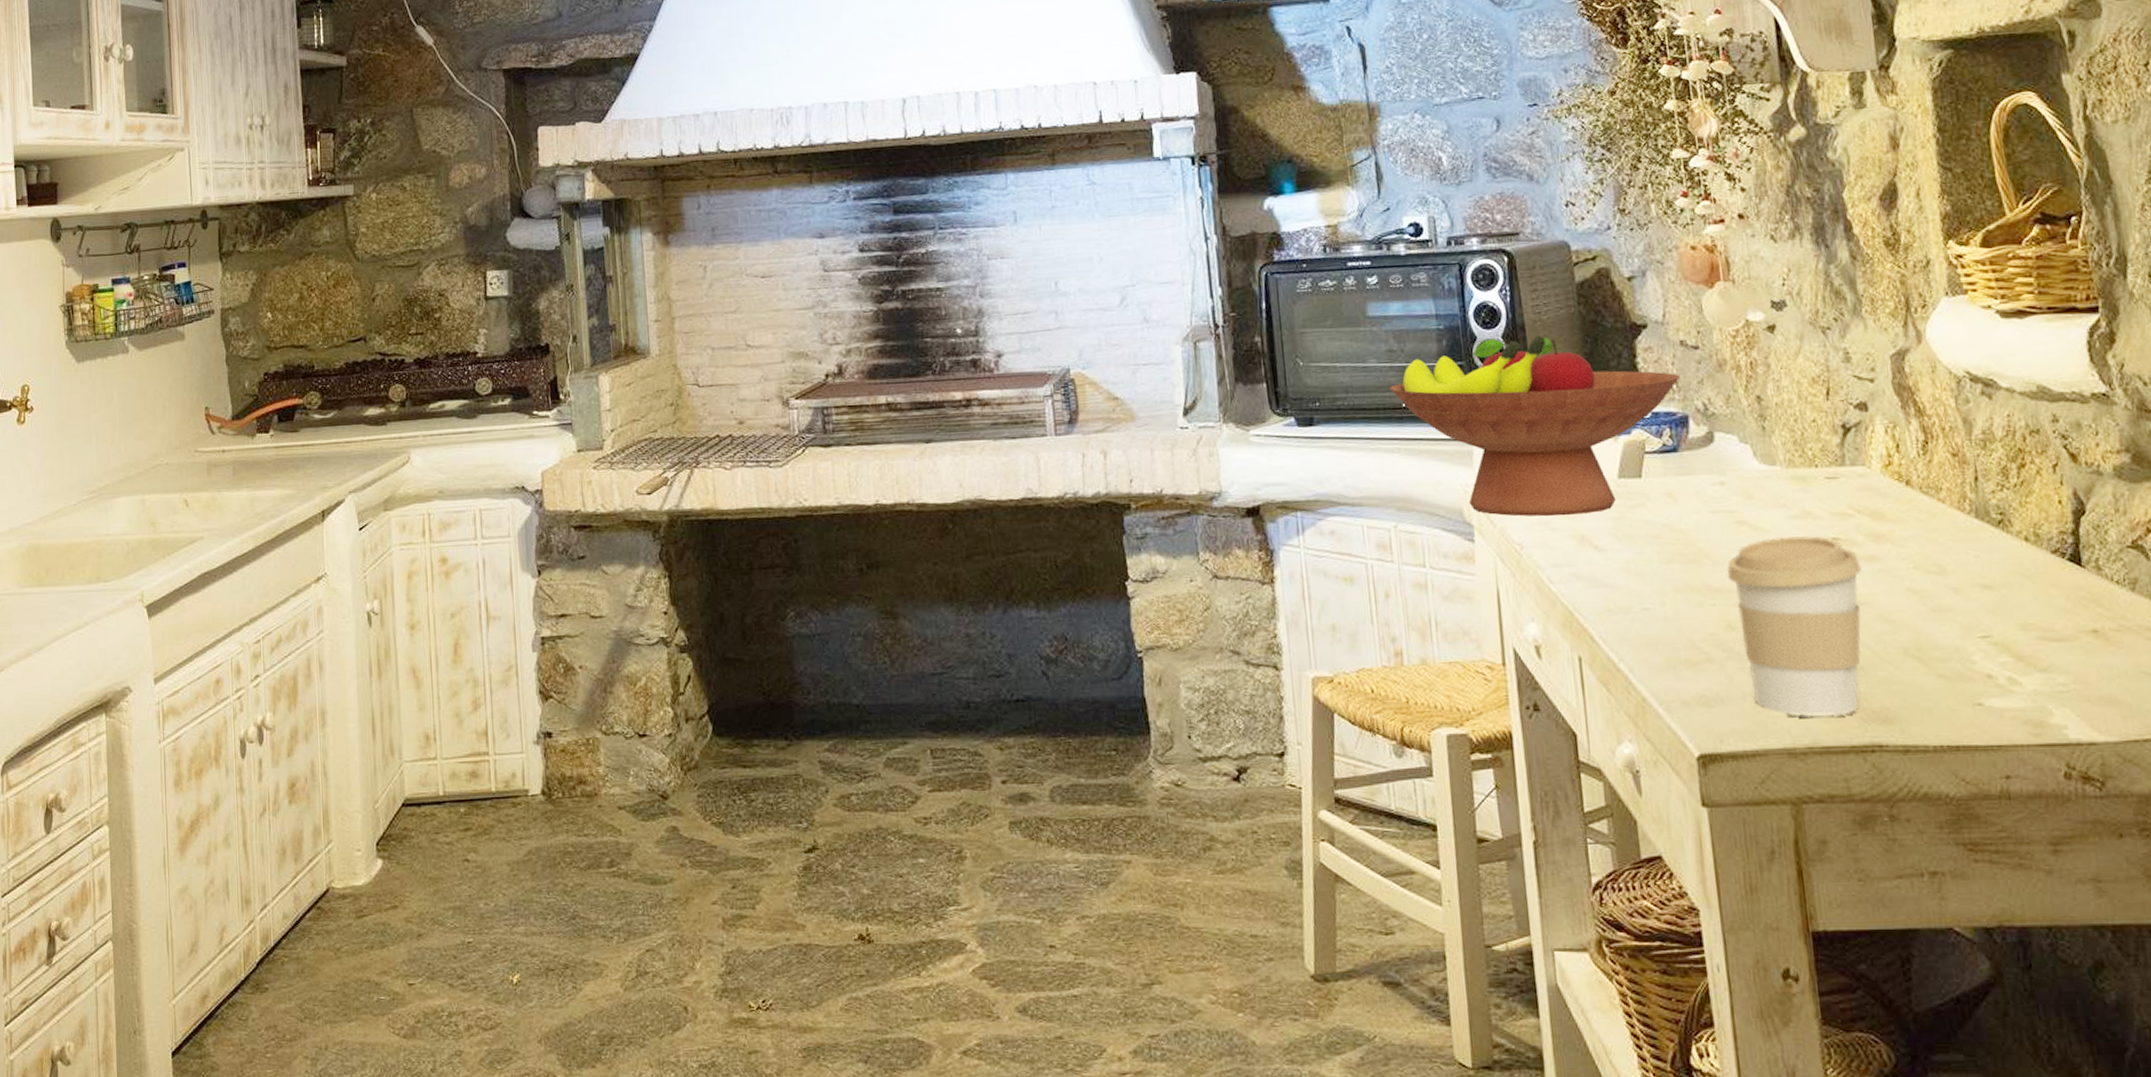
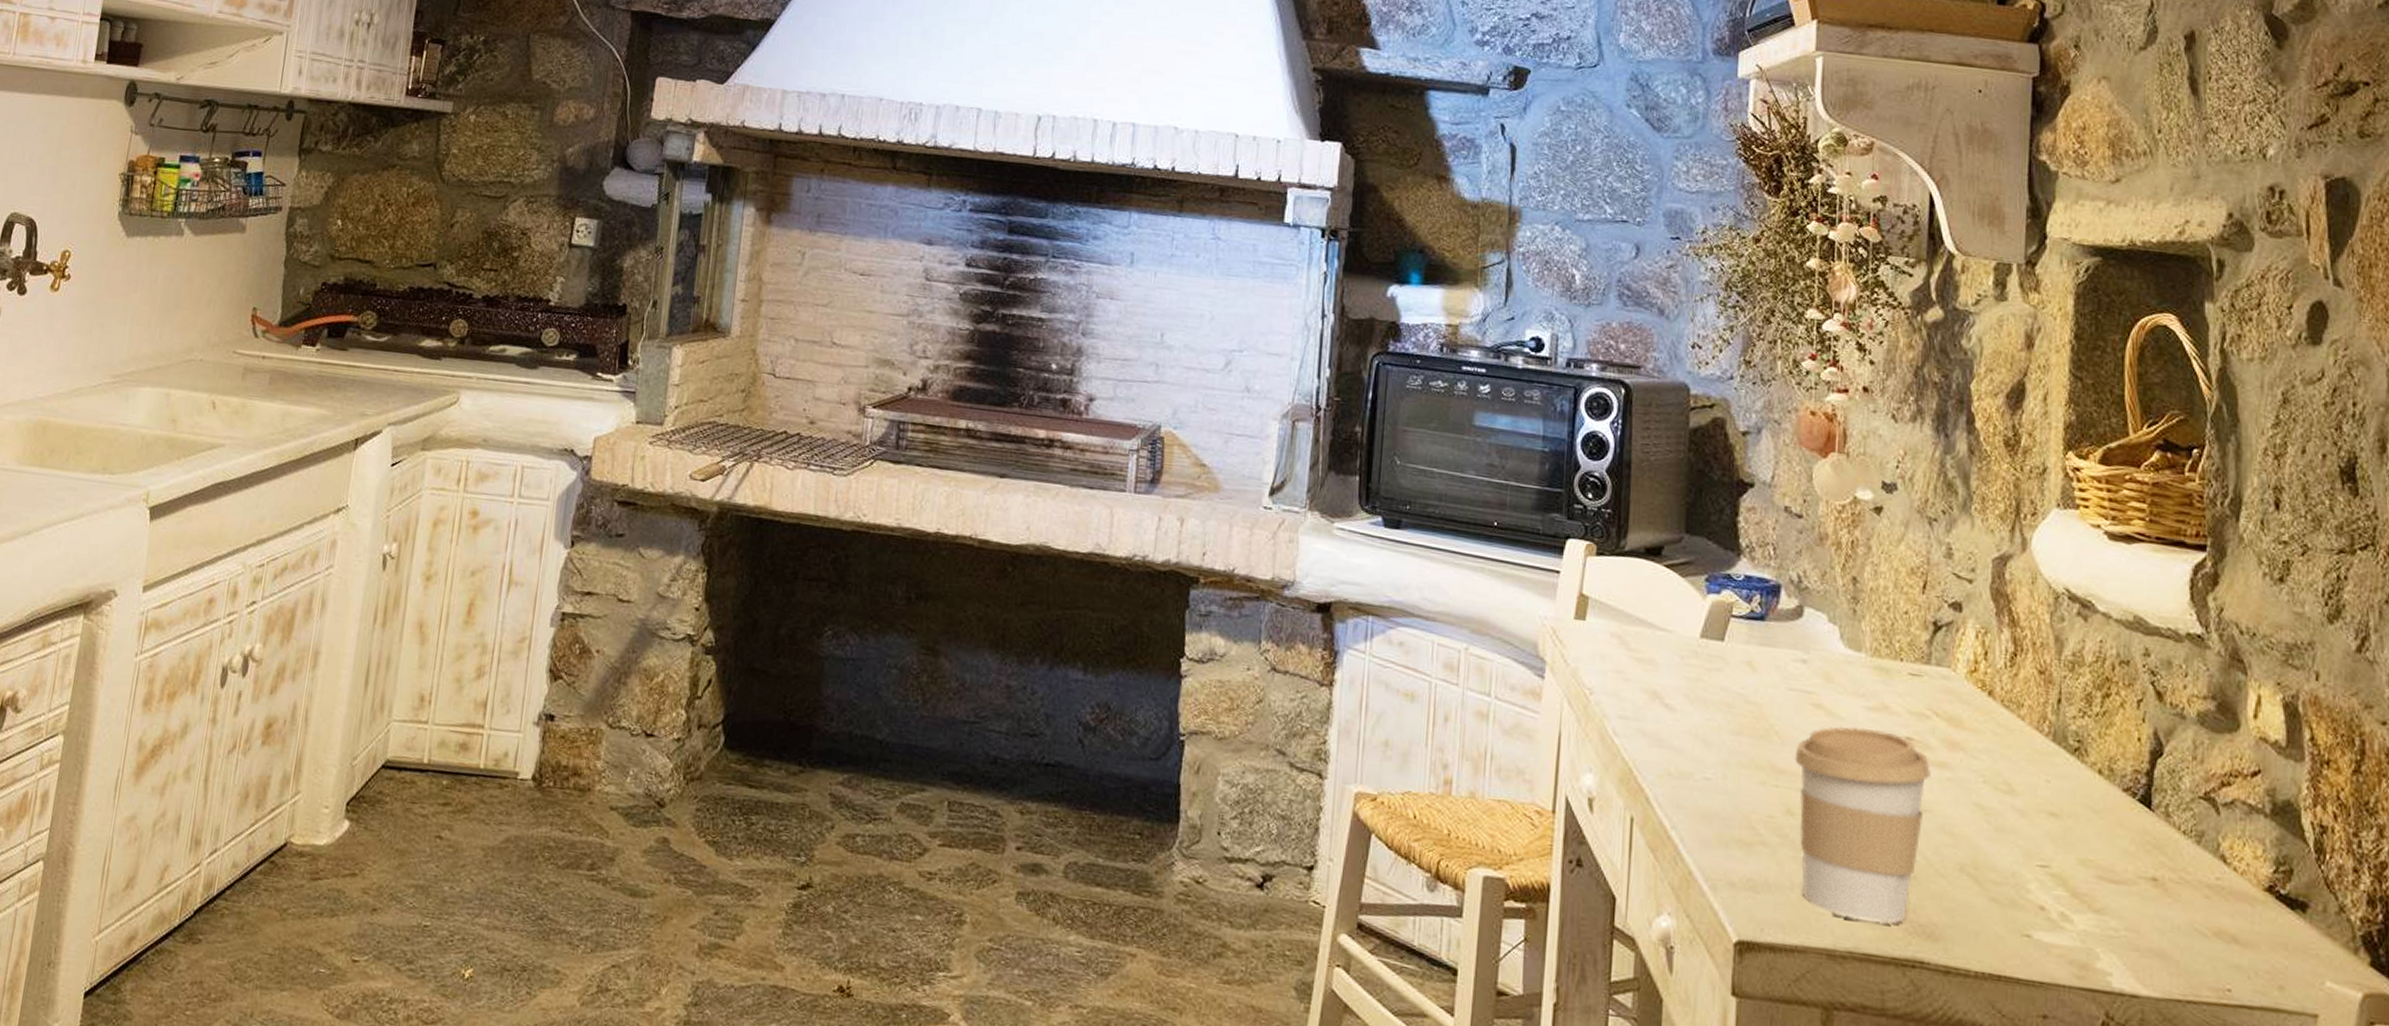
fruit bowl: present [1390,336,1680,517] -> none [1484,470,1779,670]

